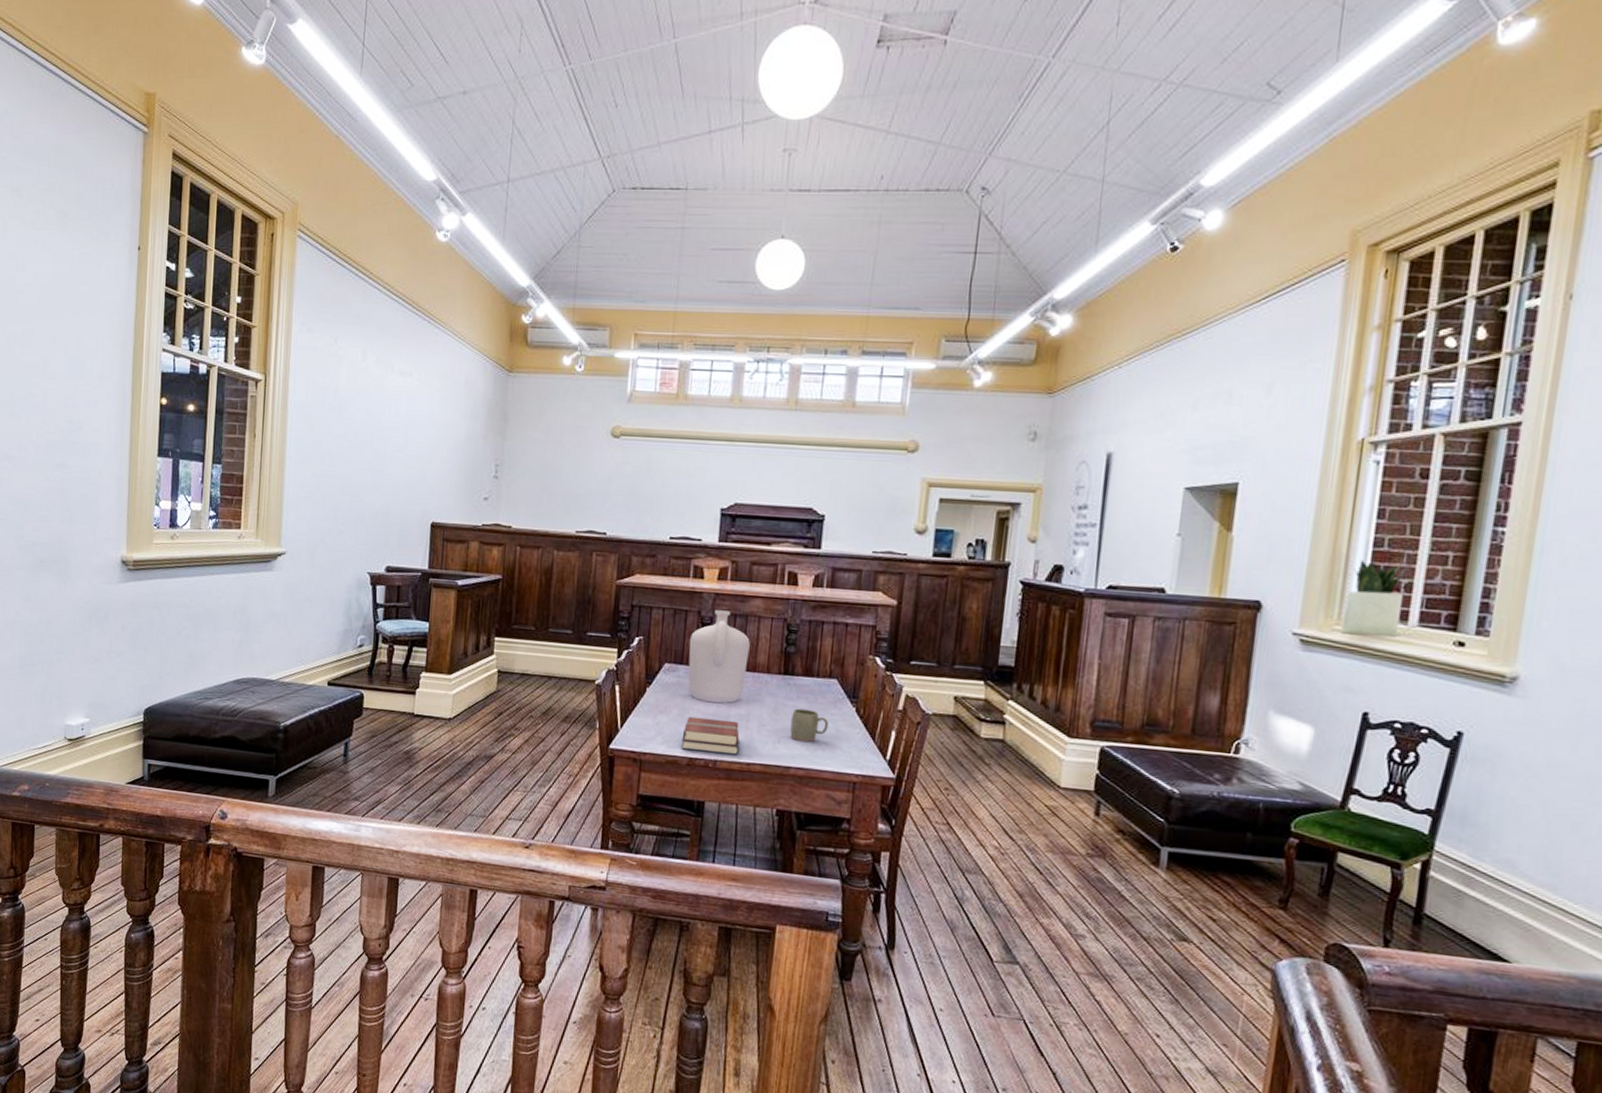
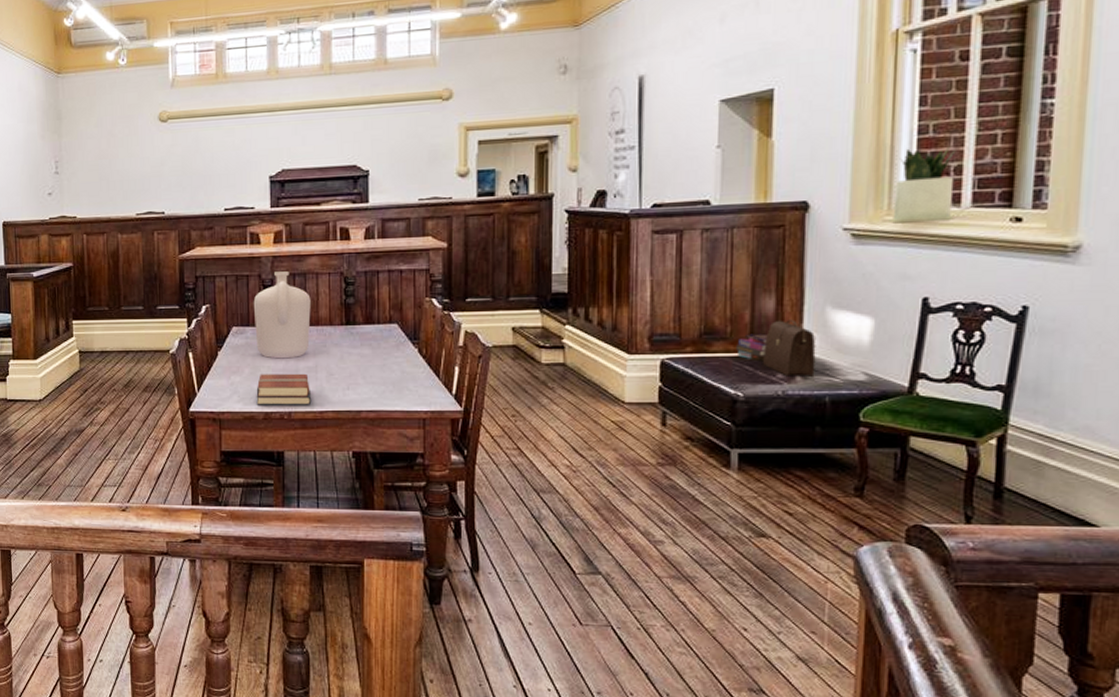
mug: present [790,708,829,742] -> none [358,355,393,385]
books: none [1177,729,1209,760] -> present [736,333,768,362]
briefcase: none [1201,719,1255,782] -> present [763,319,816,378]

